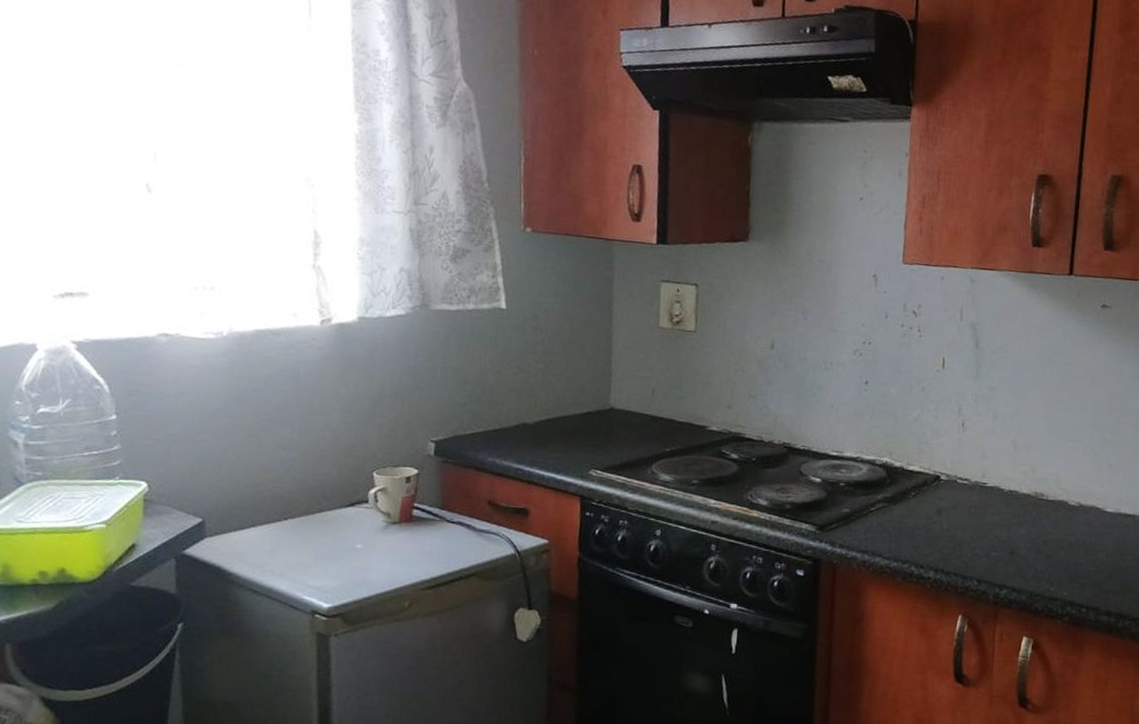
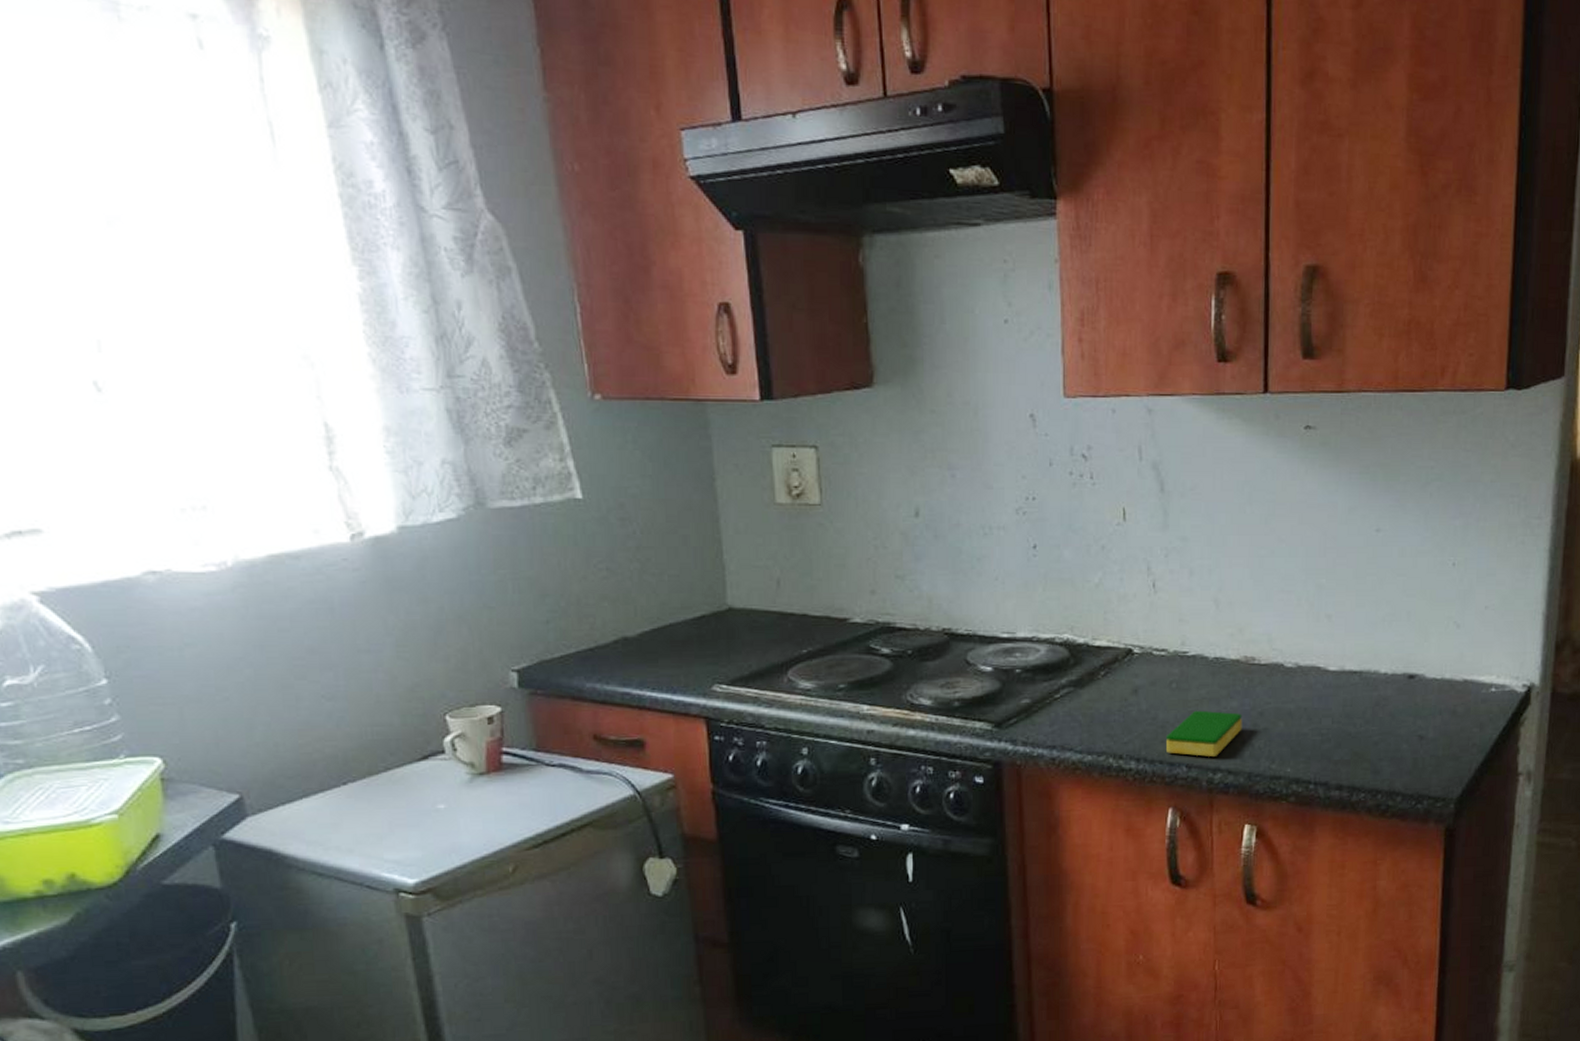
dish sponge: none [961,533,1029,575] -> present [1165,710,1243,757]

